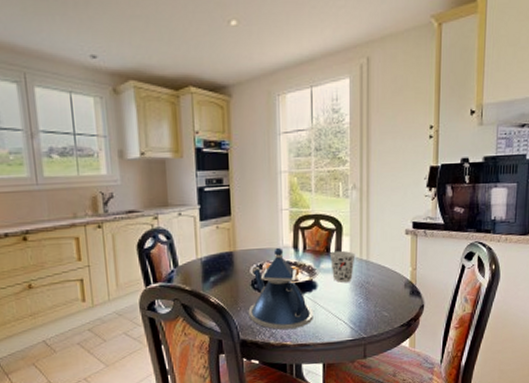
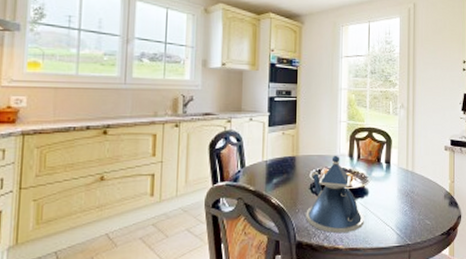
cup: present [329,250,356,282] -> none [380,161,403,190]

